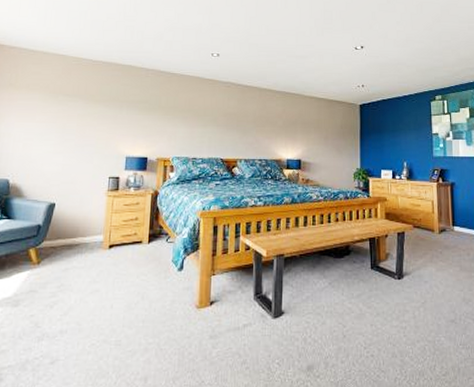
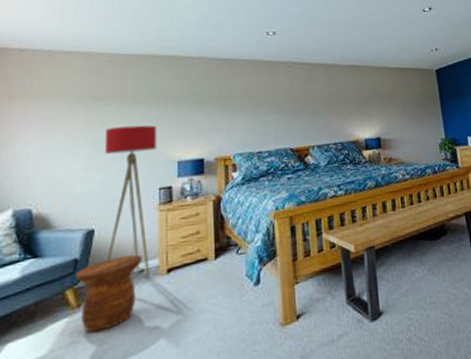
side table: none [37,229,91,286] -> present [74,254,143,333]
floor lamp: none [63,121,112,249] -> present [104,125,157,278]

